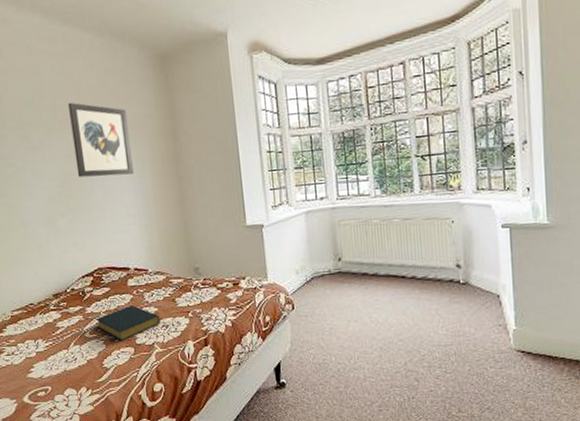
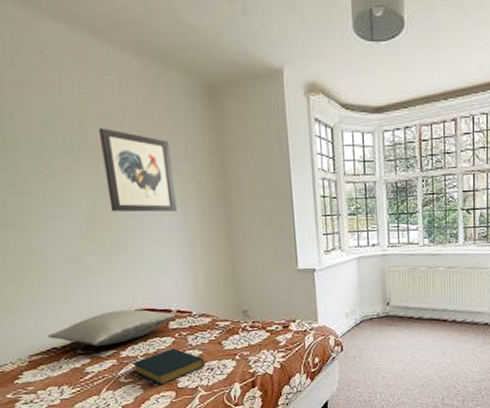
pillow: none [26,268,134,303] -> present [47,309,176,346]

